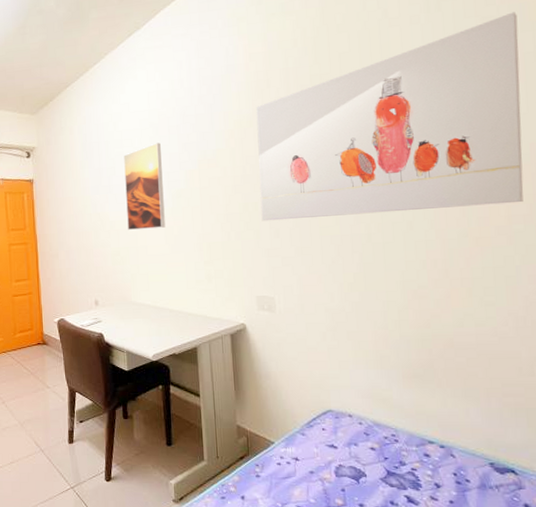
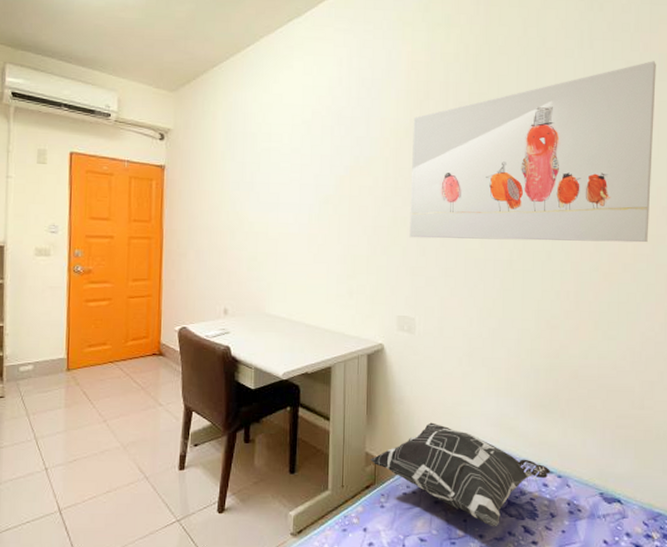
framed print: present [124,142,165,231] -> none [268,142,312,235]
decorative pillow: none [242,396,432,496] -> present [370,422,551,526]

